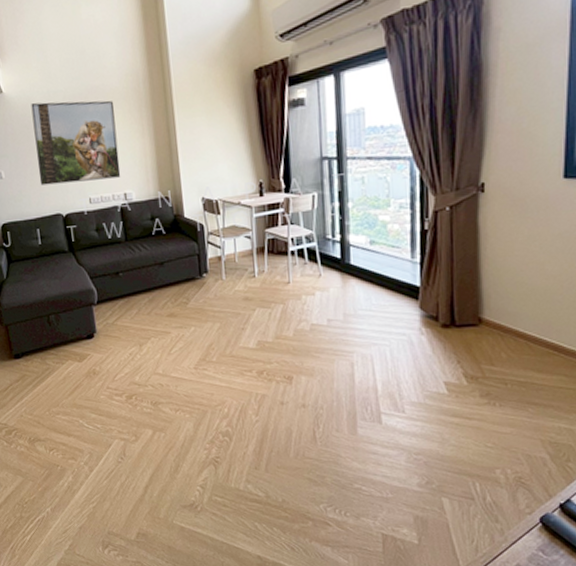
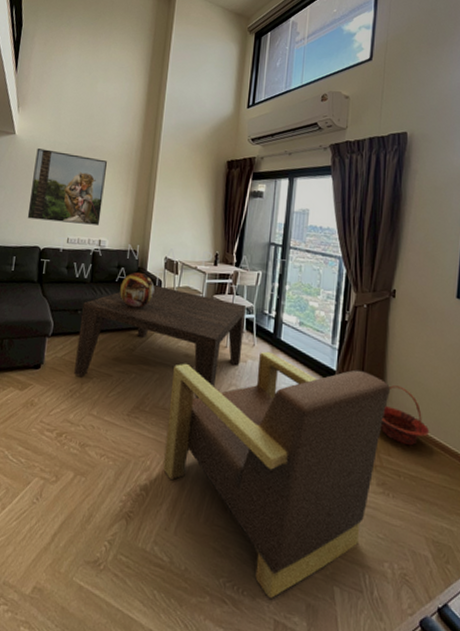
coffee table: none [123,230,308,342] -> present [74,285,247,400]
decorative sphere: none [159,220,198,259] -> present [120,272,155,308]
armchair: none [235,279,487,515] -> present [163,351,390,598]
basket: none [479,290,539,352] -> present [381,385,430,446]

